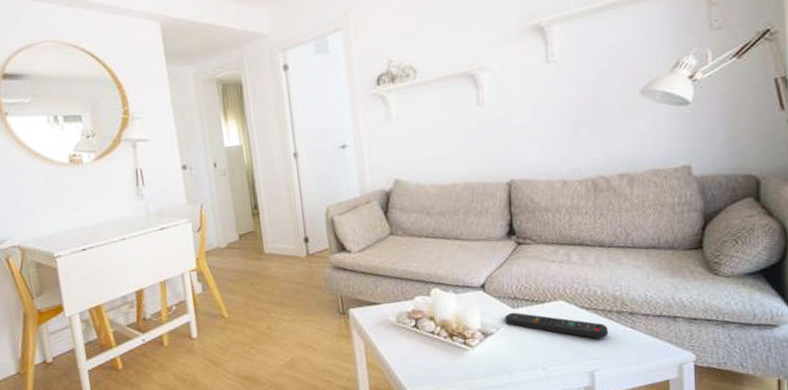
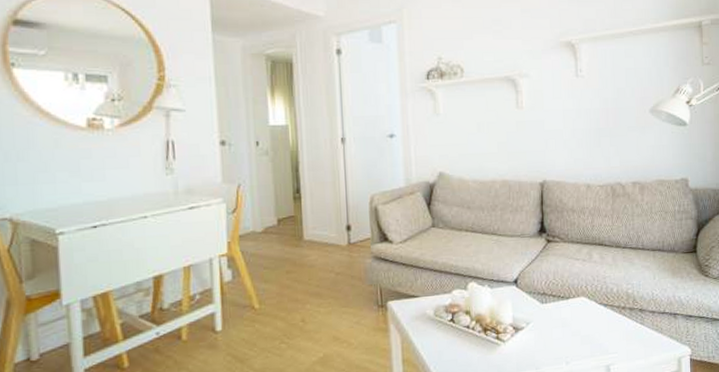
remote control: present [505,312,609,339] -> none [534,307,622,334]

